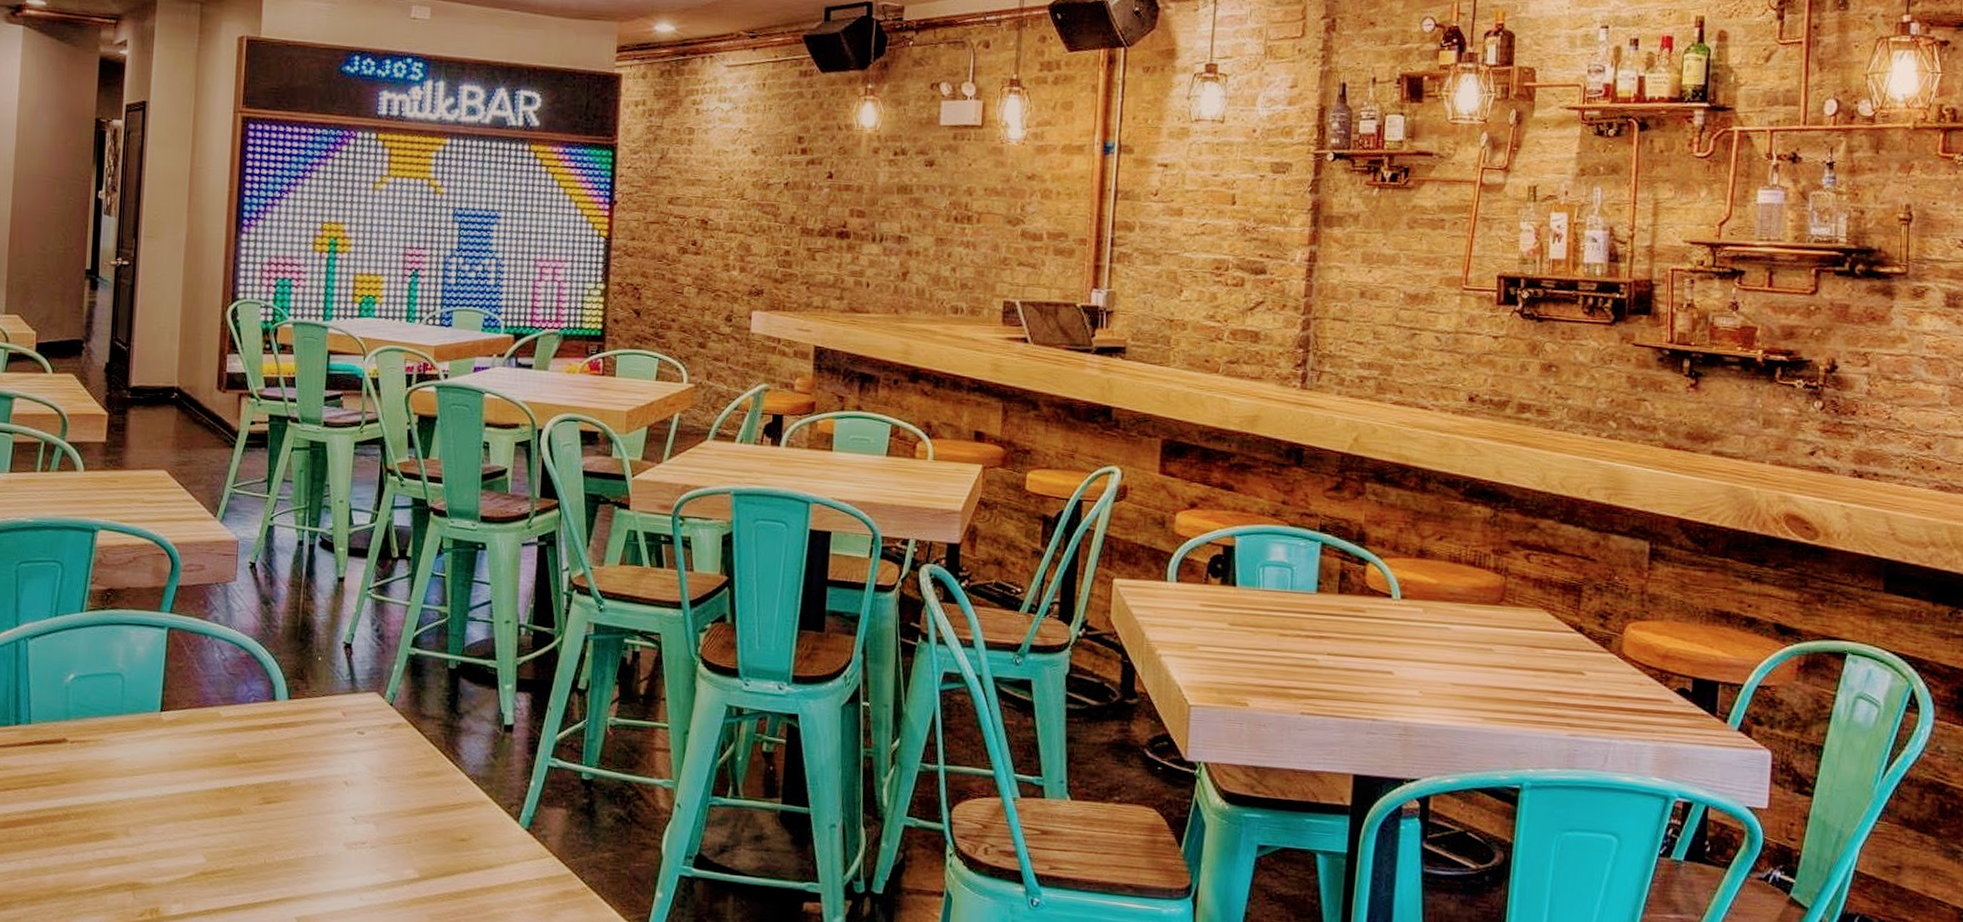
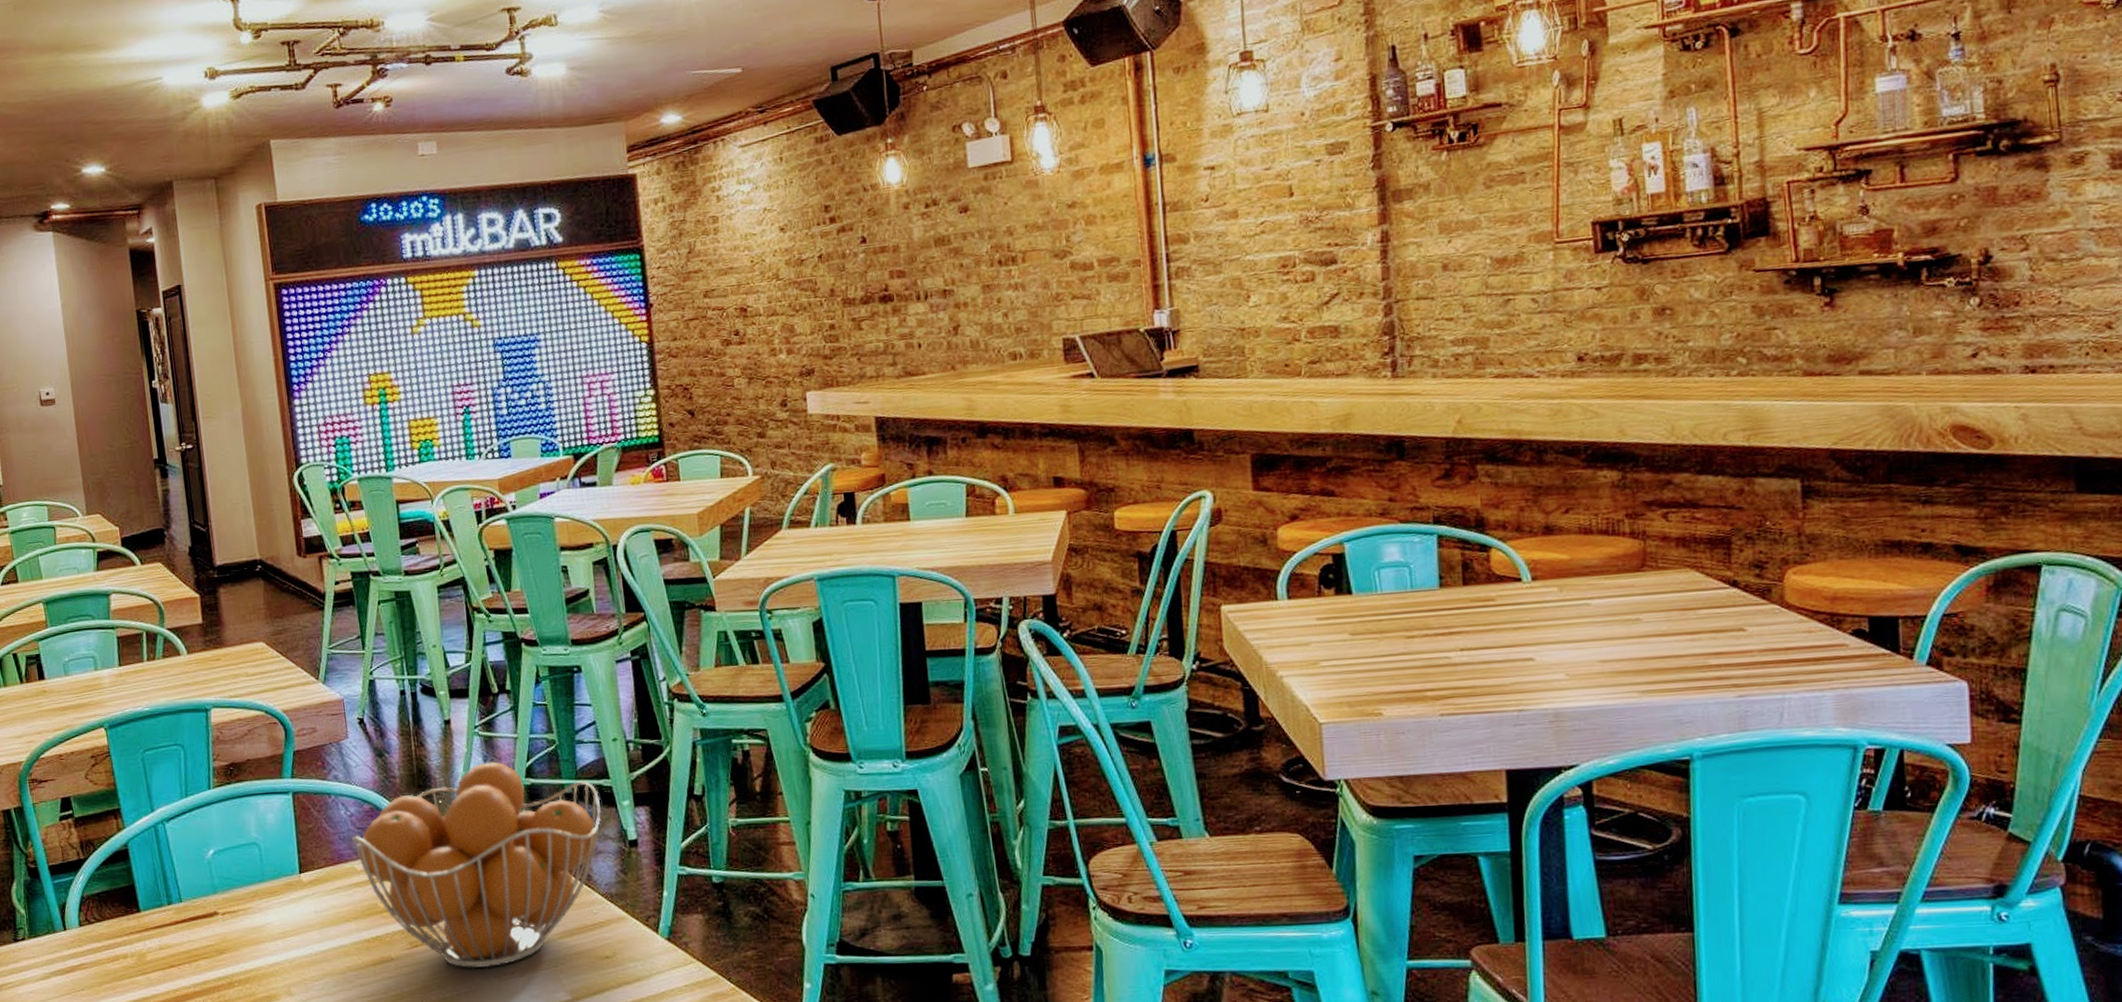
fruit basket: none [222,625,483,835] -> present [352,761,602,969]

